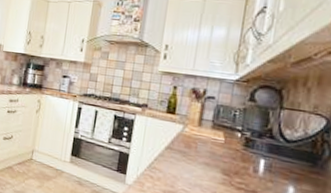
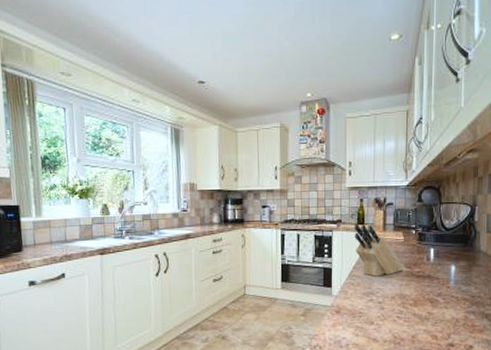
knife block: none [160,111,221,178] -> present [354,223,405,277]

